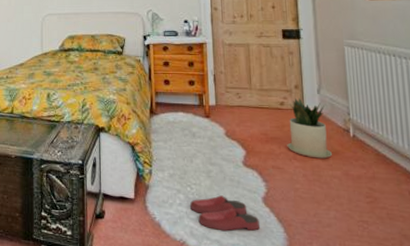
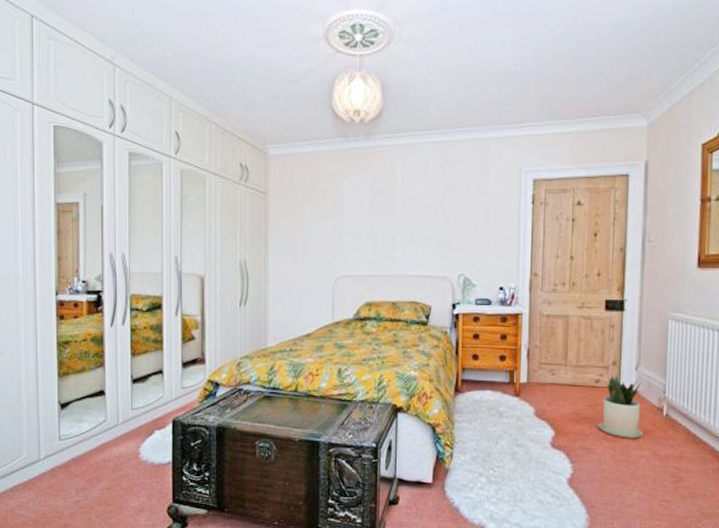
slippers: present [190,195,260,231] -> none [492,478,562,513]

